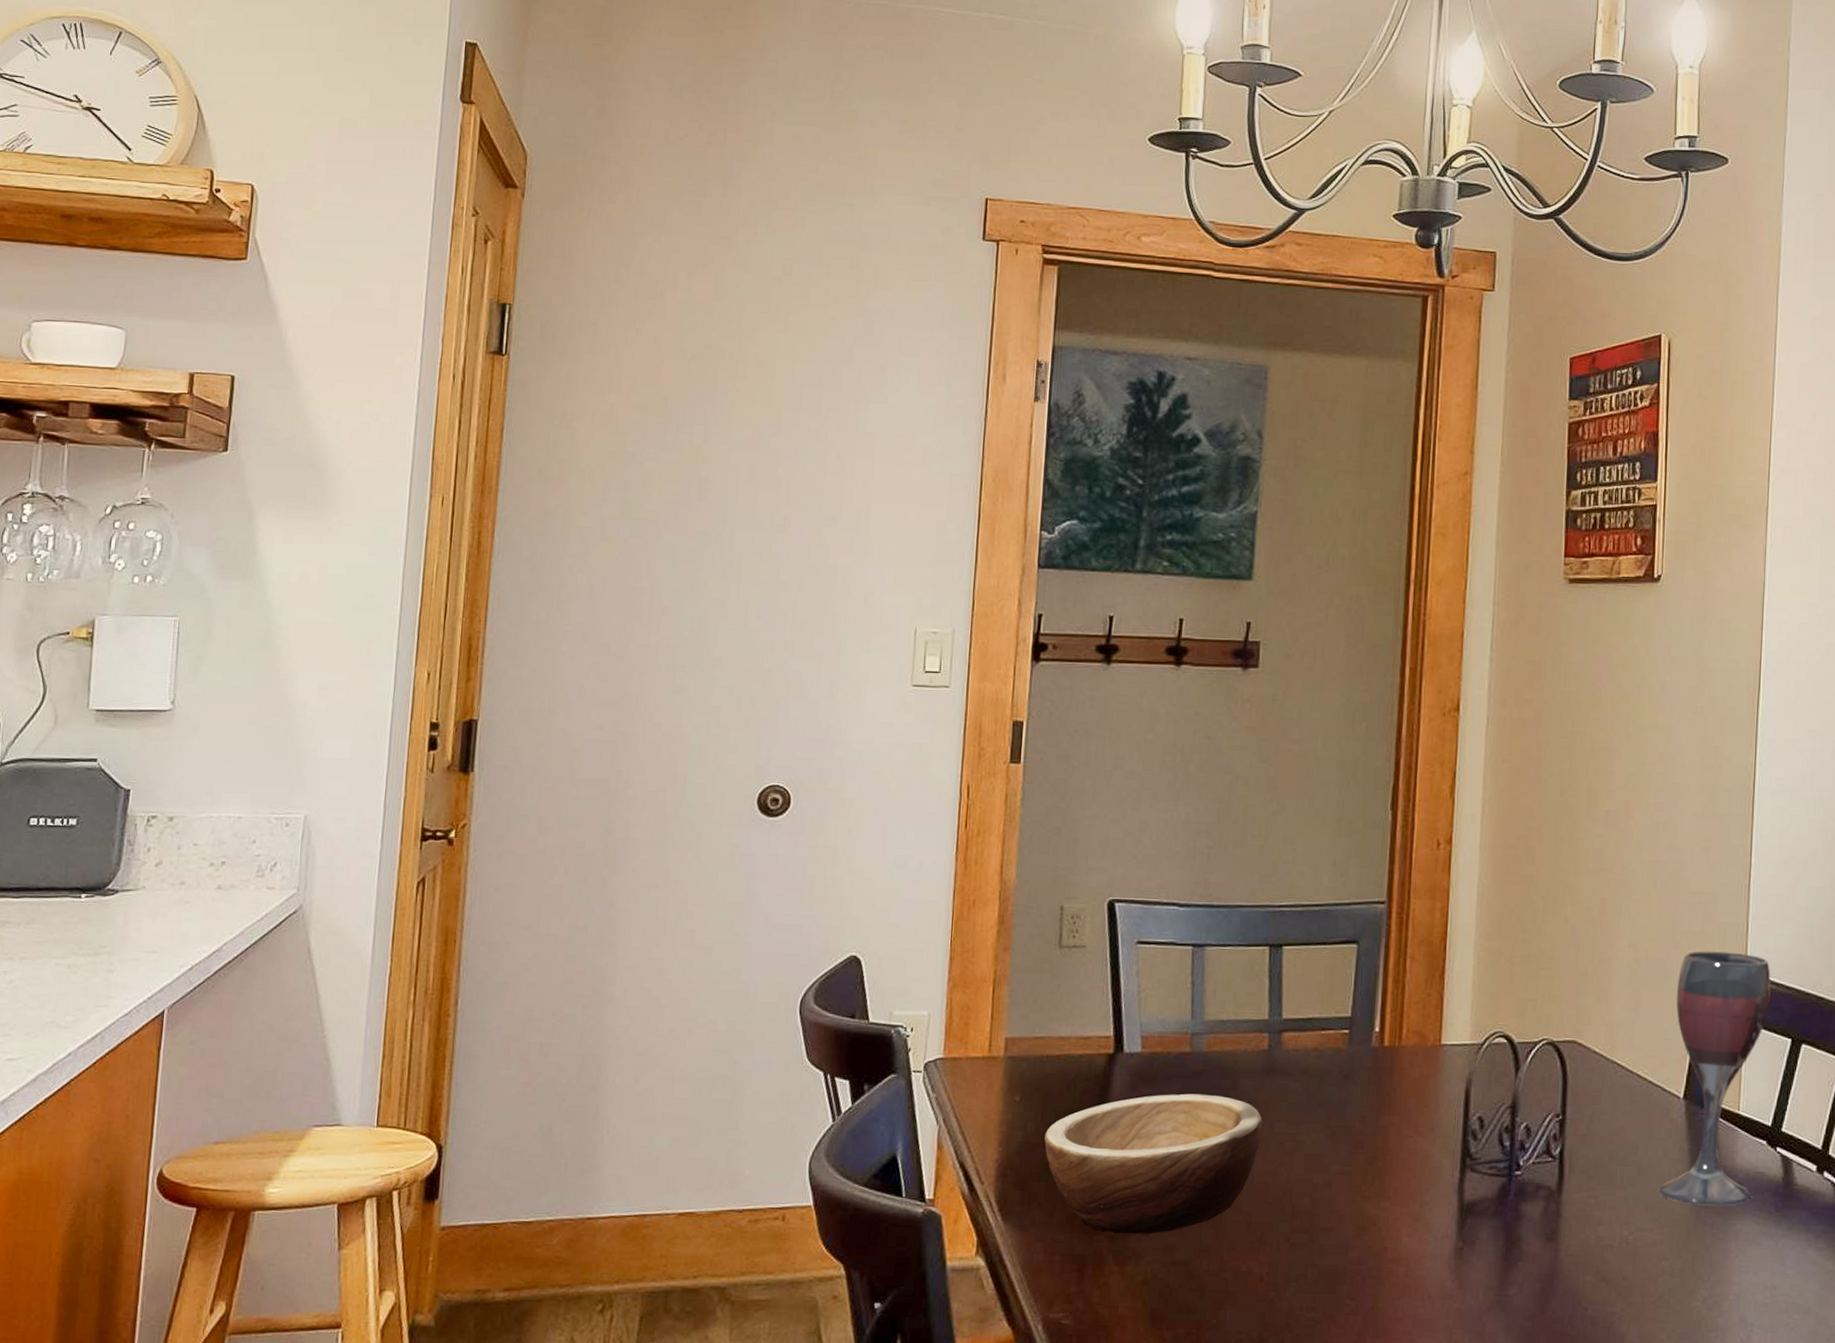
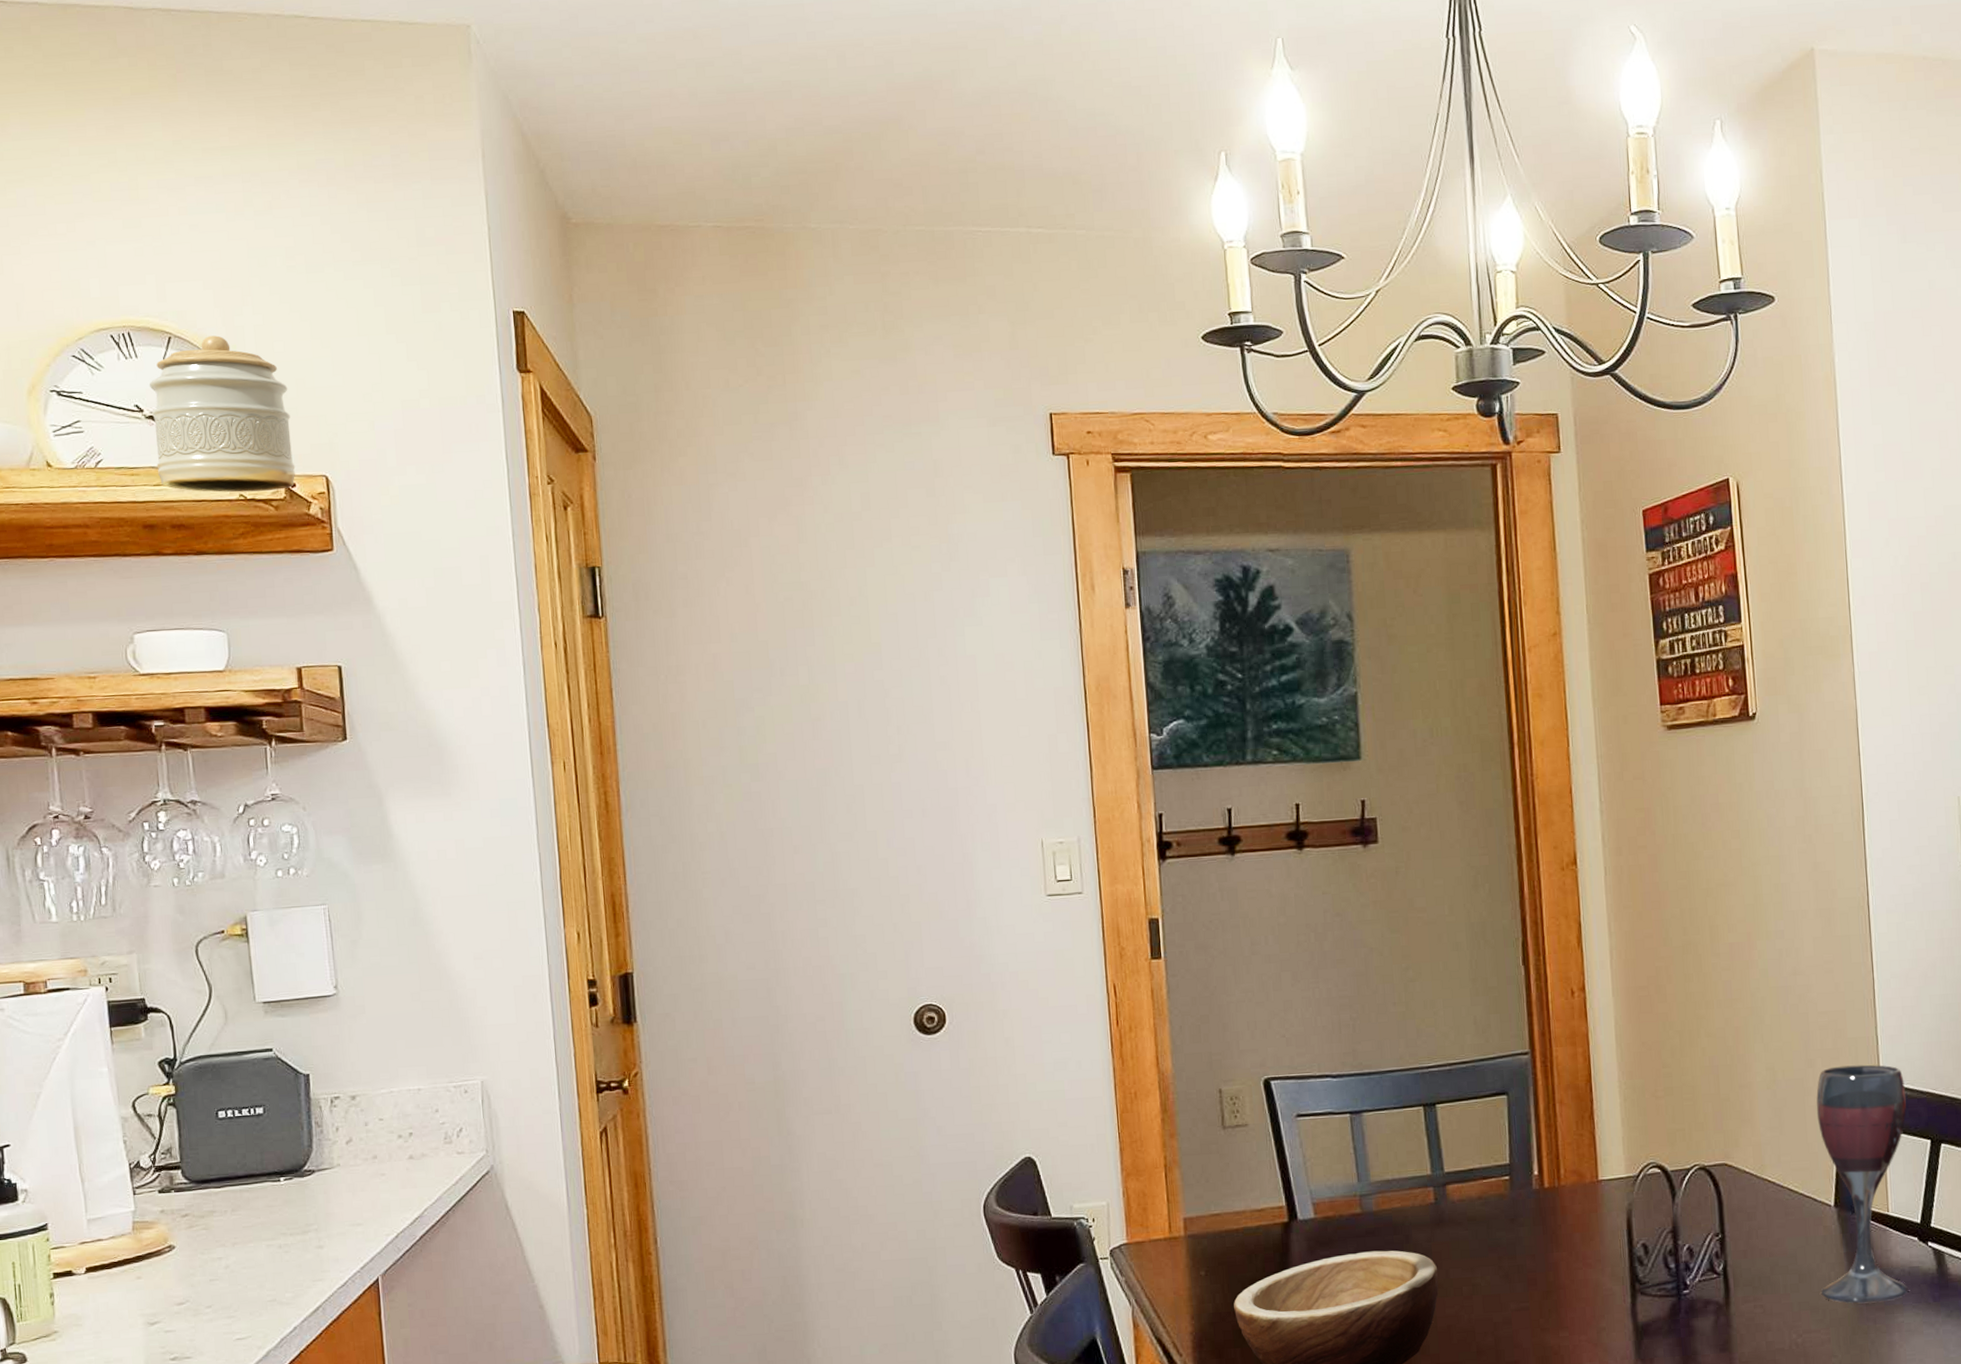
jar: none [84,35,229,194] -> present [149,335,296,493]

